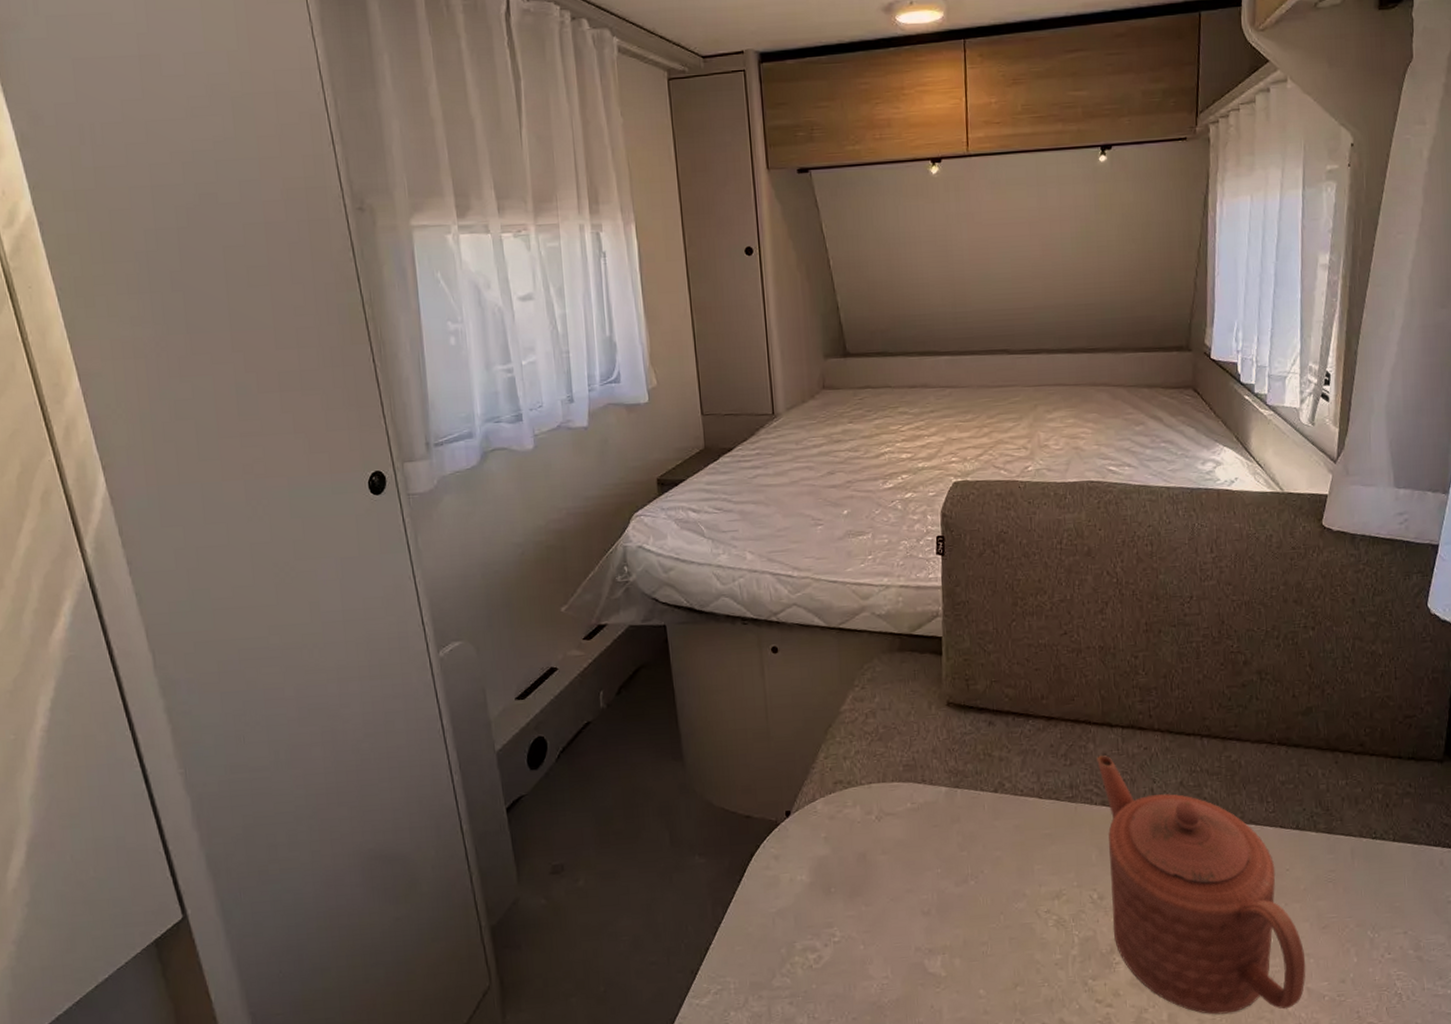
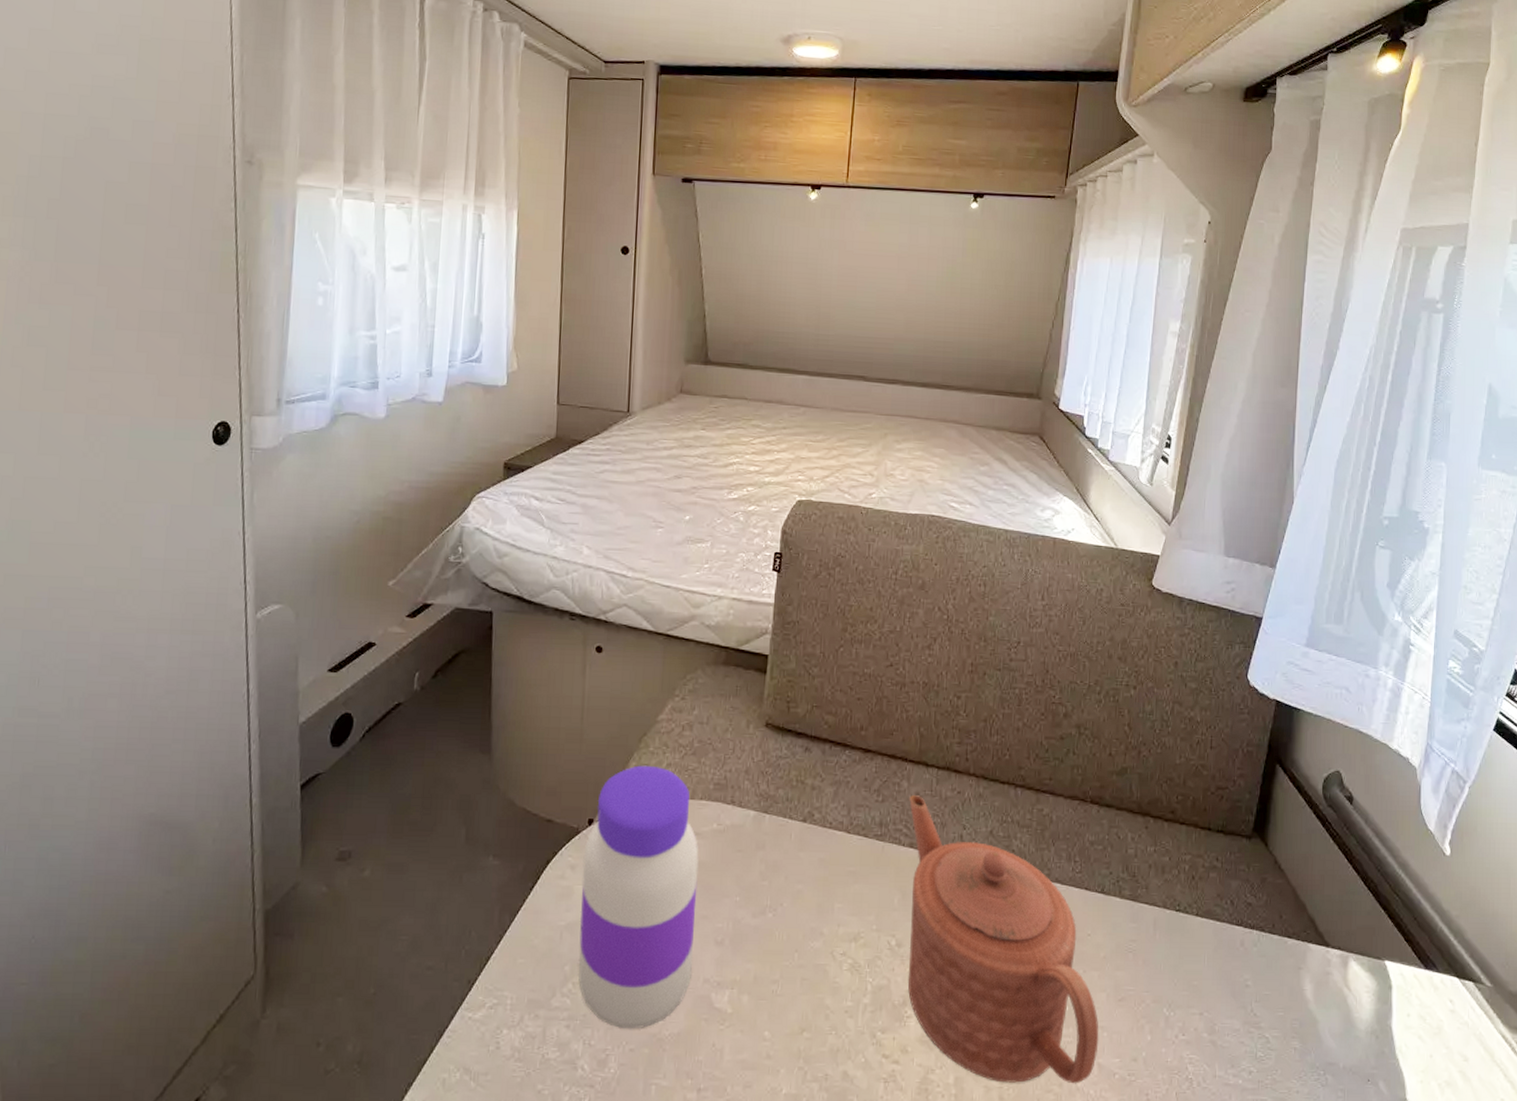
jar: none [785,755,904,1000] -> present [578,765,699,1029]

